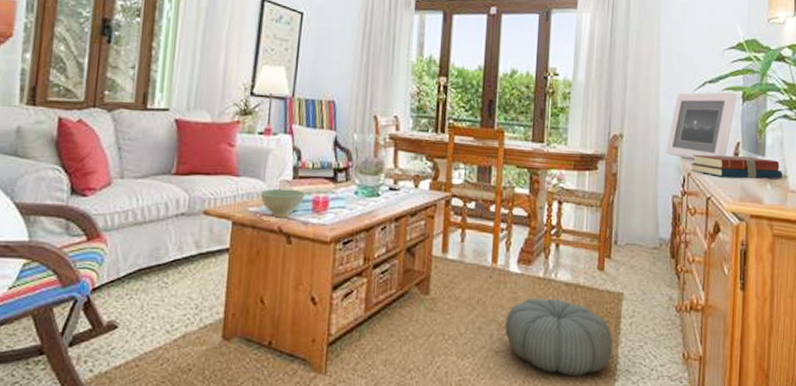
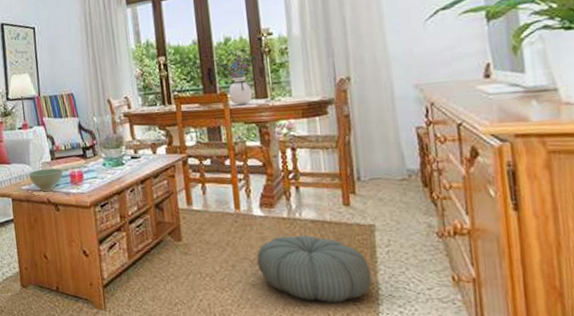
bouquet: none [501,85,542,147] -> present [218,50,259,105]
picture frame: present [666,91,738,159] -> none [401,13,481,89]
books: present [690,154,782,179] -> none [432,74,551,102]

